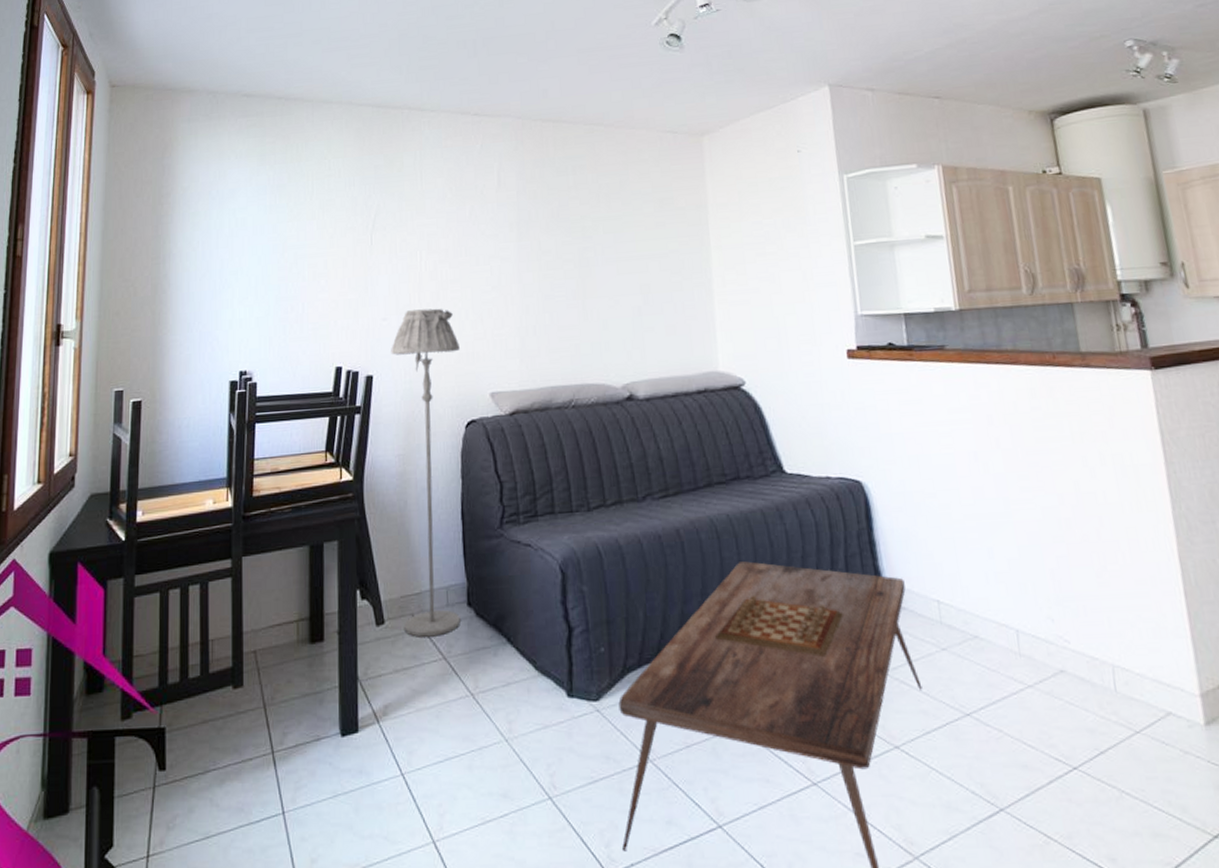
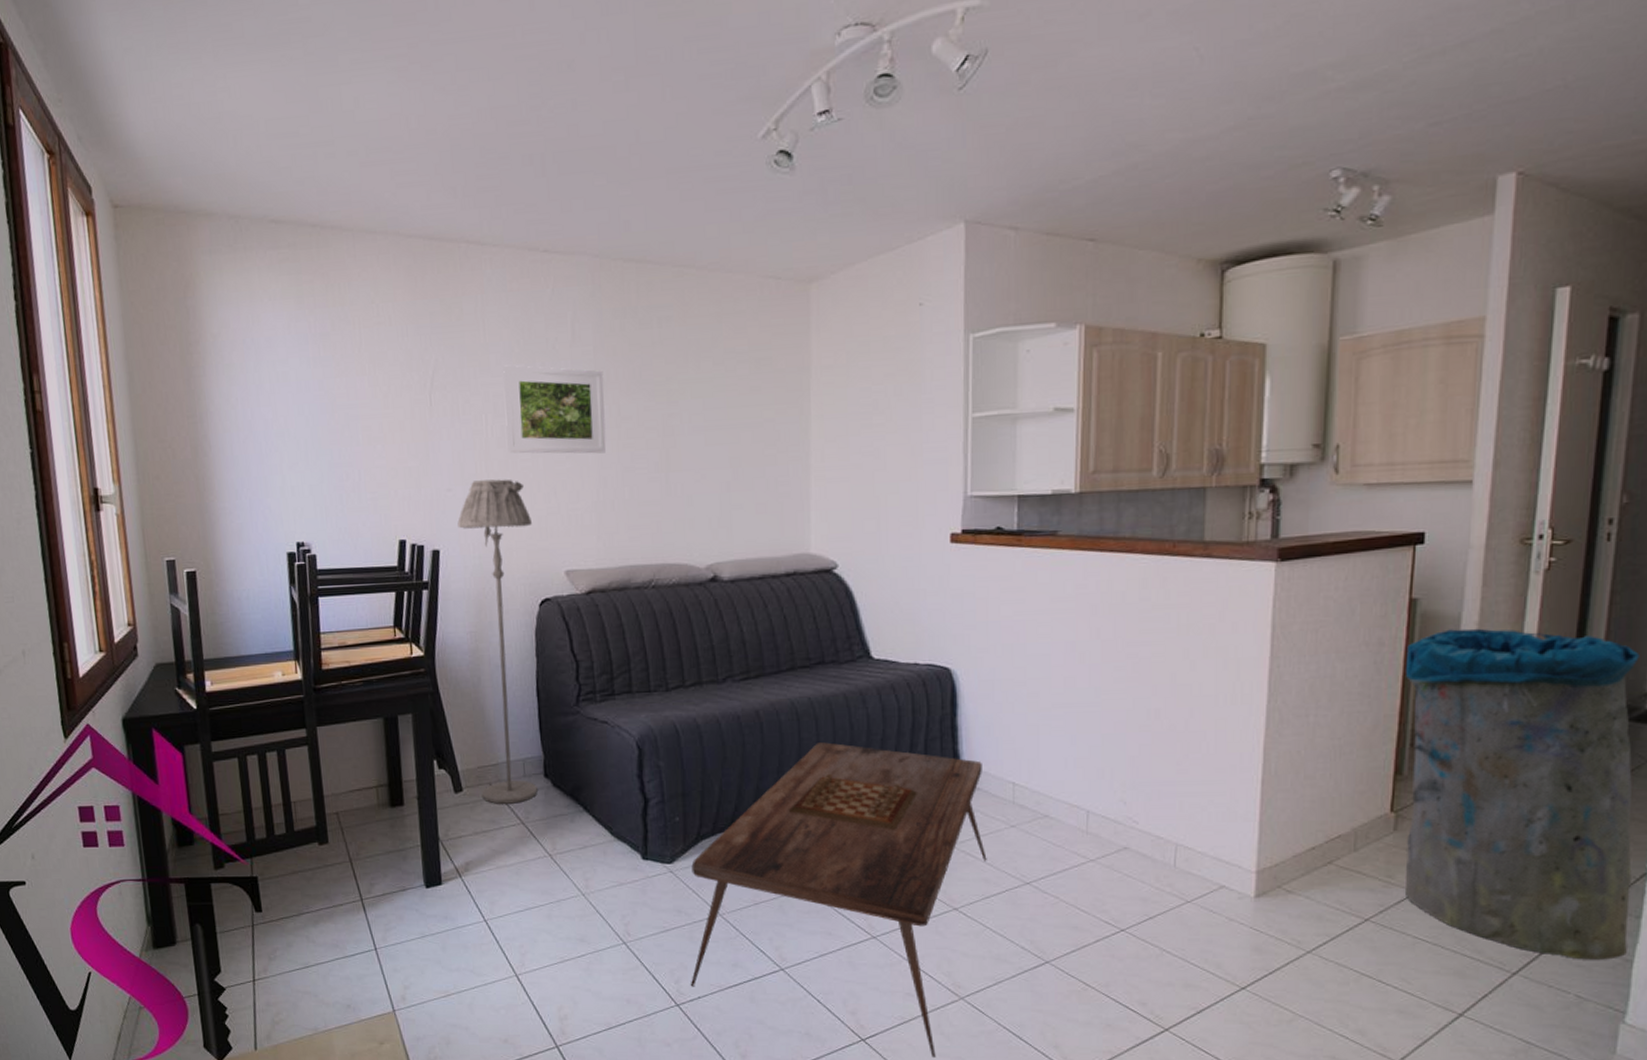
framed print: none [437,208,528,285] -> present [503,365,606,454]

